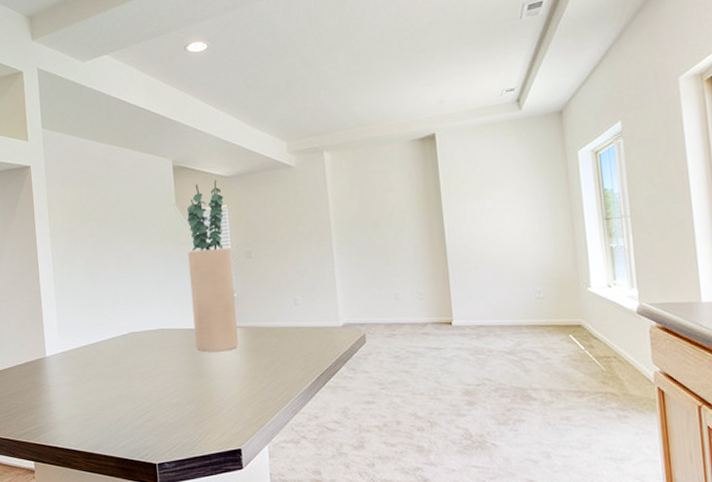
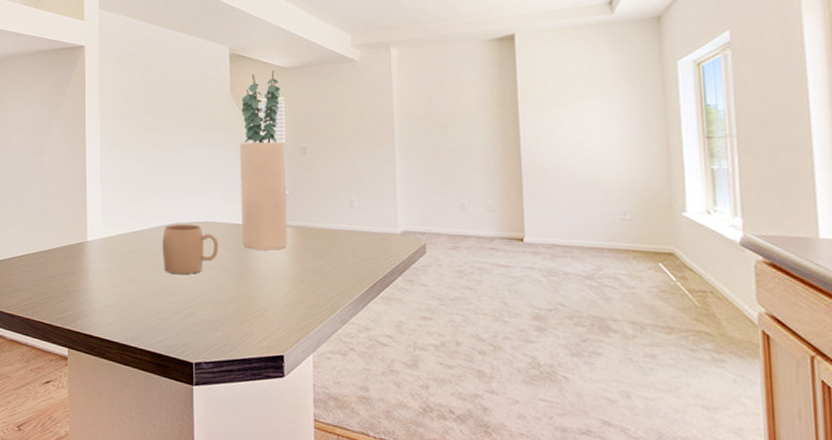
mug: none [119,332,174,381] -> present [162,224,219,274]

